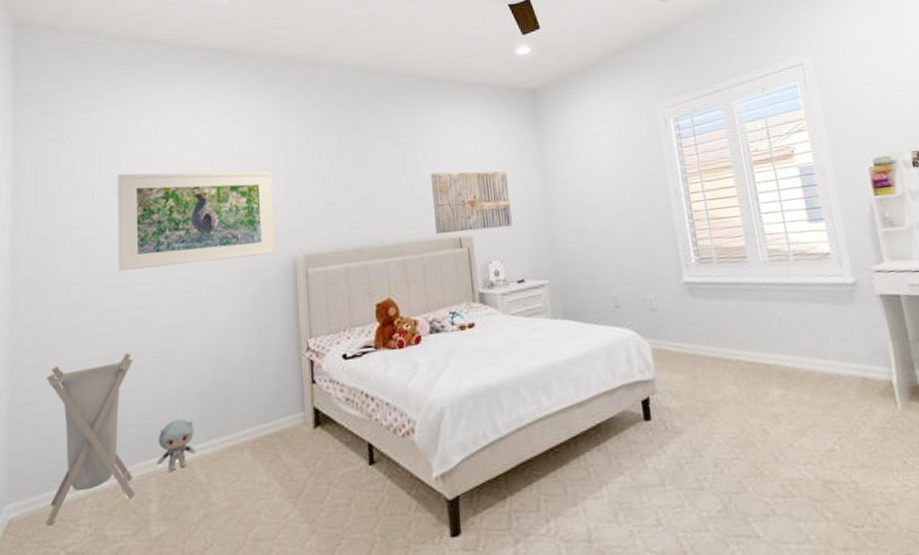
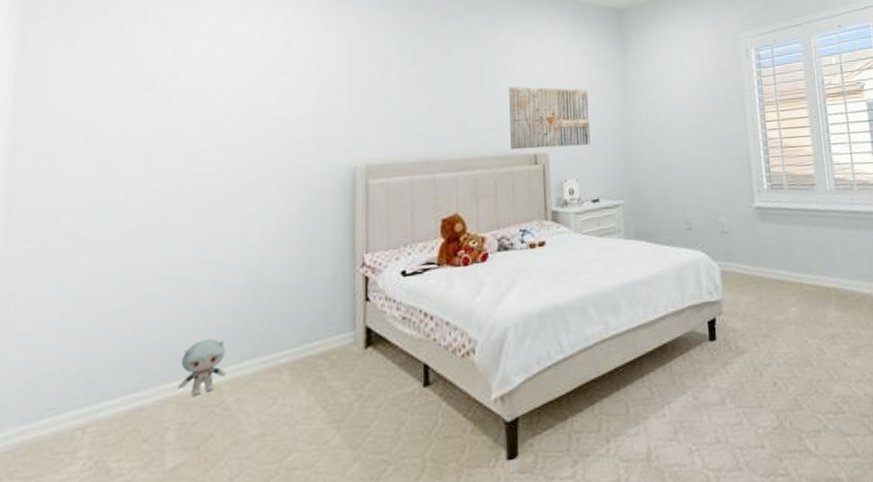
laundry hamper: present [46,353,135,524] -> none [34,265,156,458]
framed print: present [117,171,276,271] -> none [145,67,335,174]

